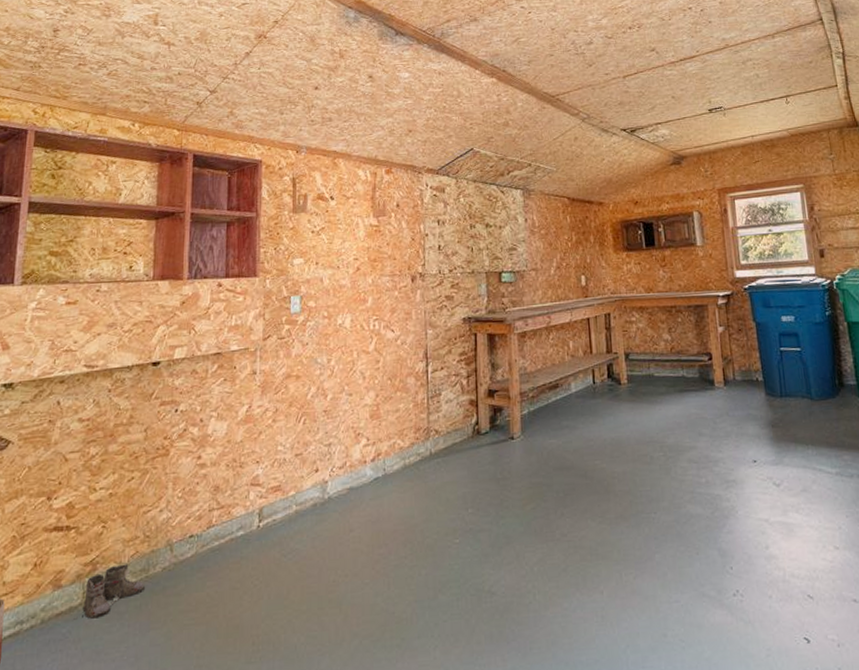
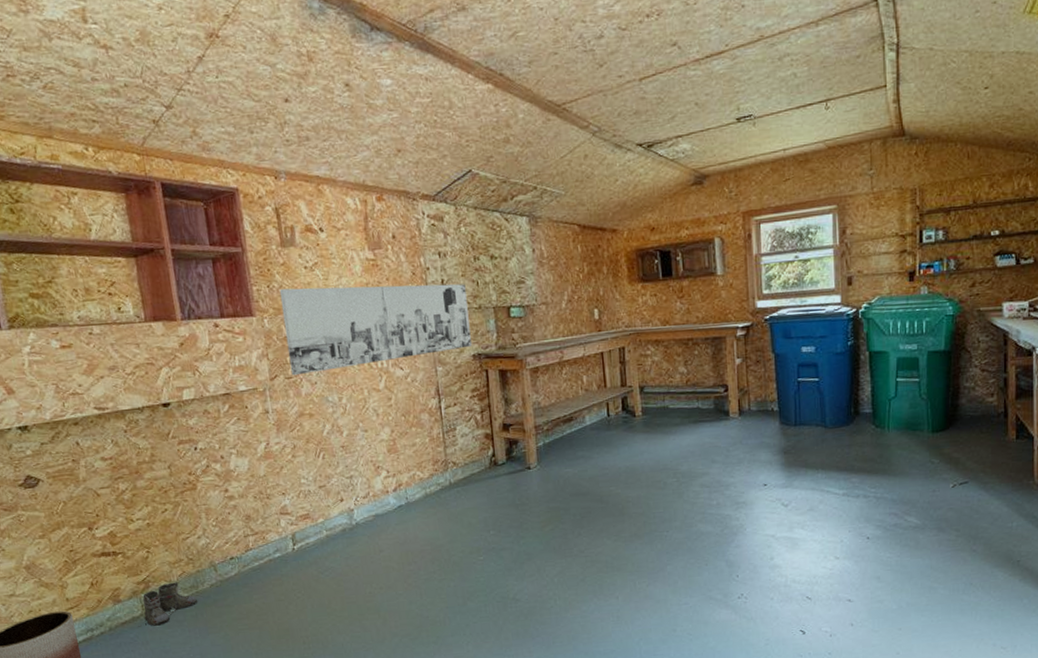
wall art: none [284,249,463,336] -> present [279,284,472,376]

